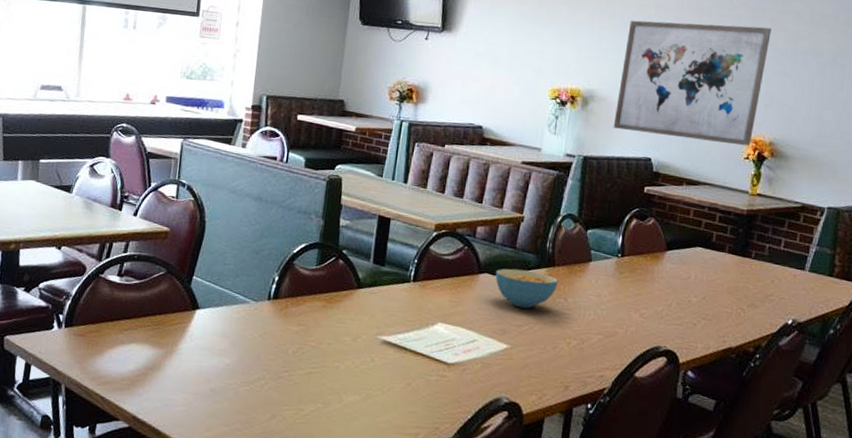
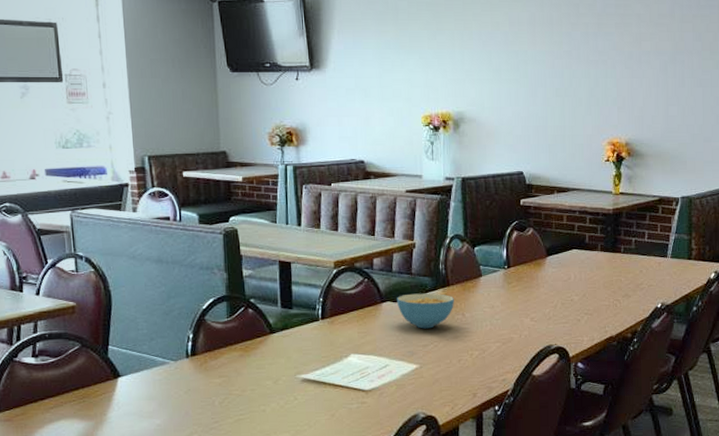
wall art: present [613,20,771,146] -> none [485,32,617,149]

